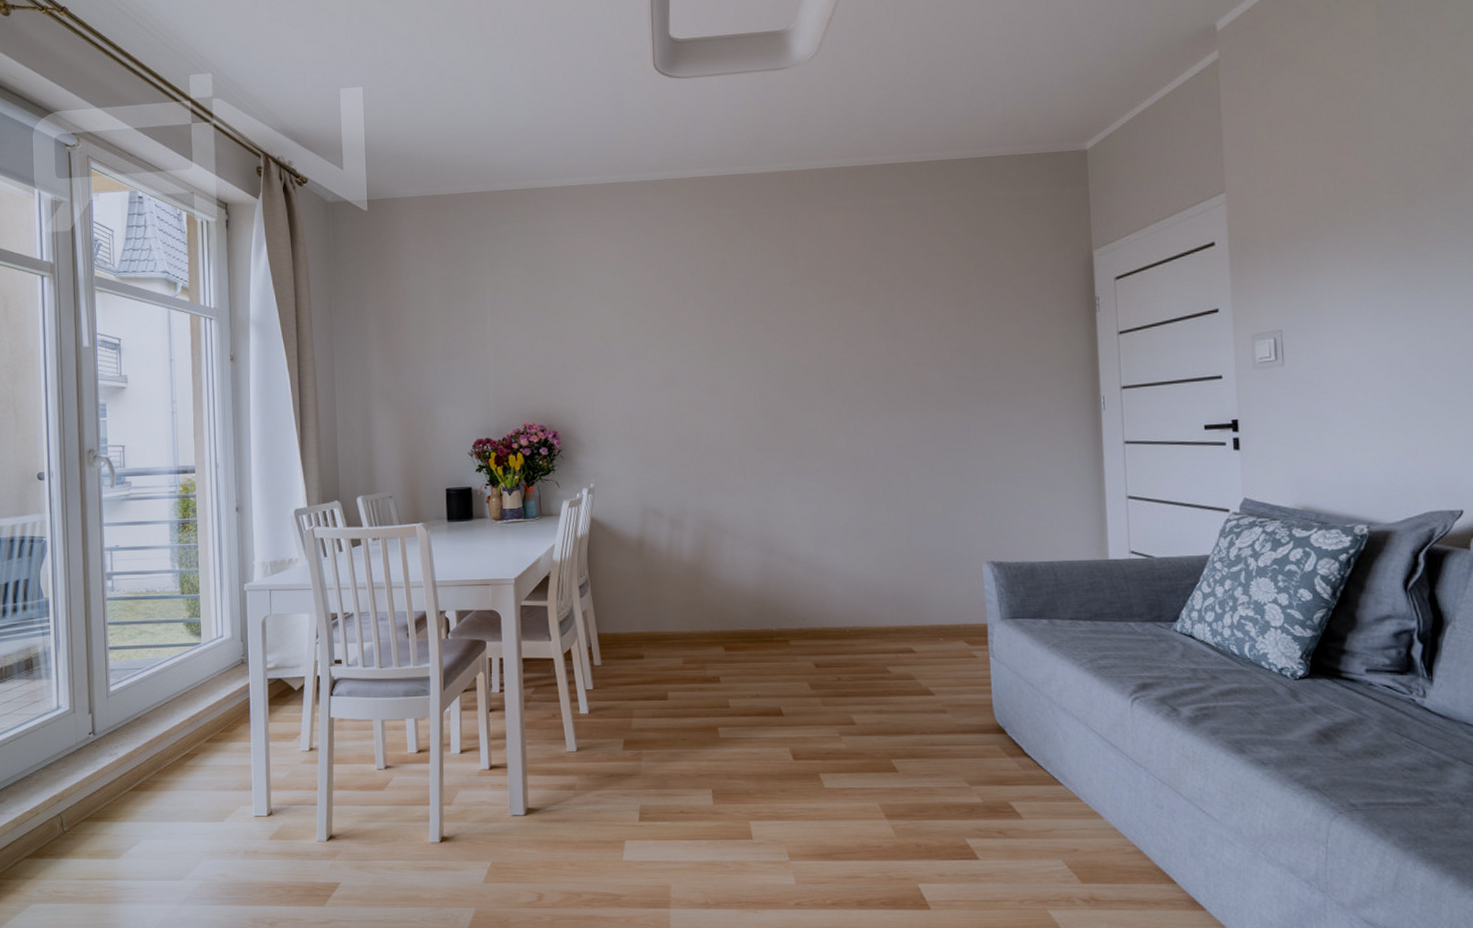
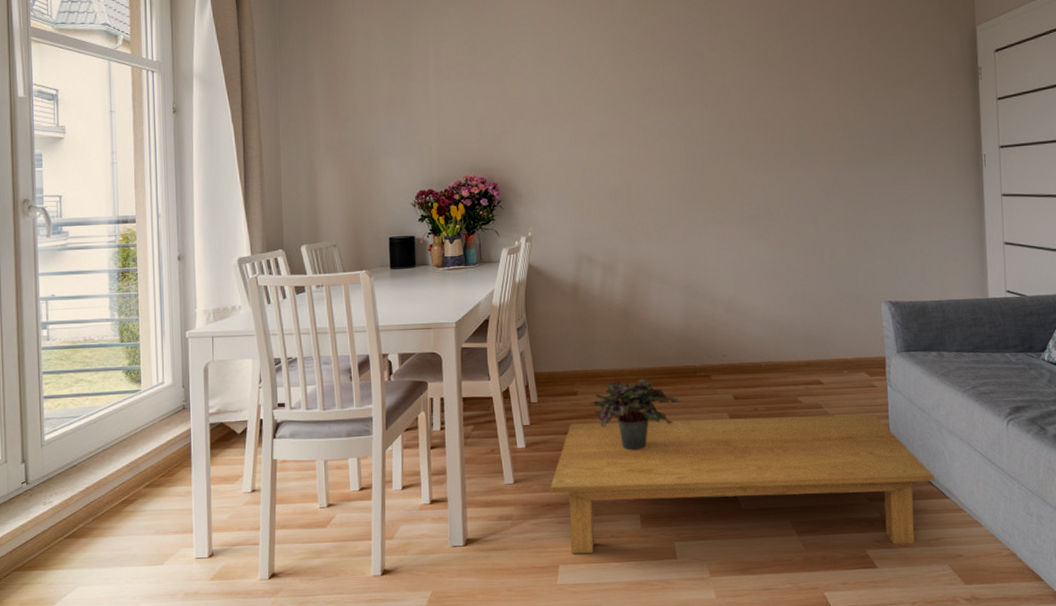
coffee table: none [615,687,1046,834] -> present [550,414,935,554]
potted plant: none [659,642,756,720] -> present [592,378,681,451]

